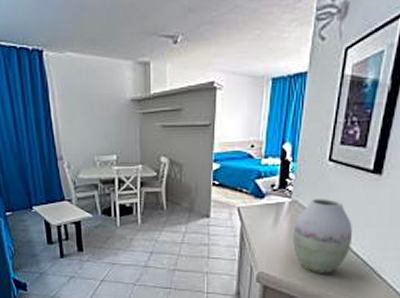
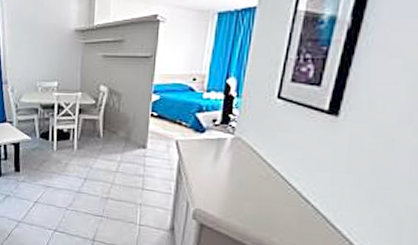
vase: present [293,199,352,274] -> none [234,137,302,218]

